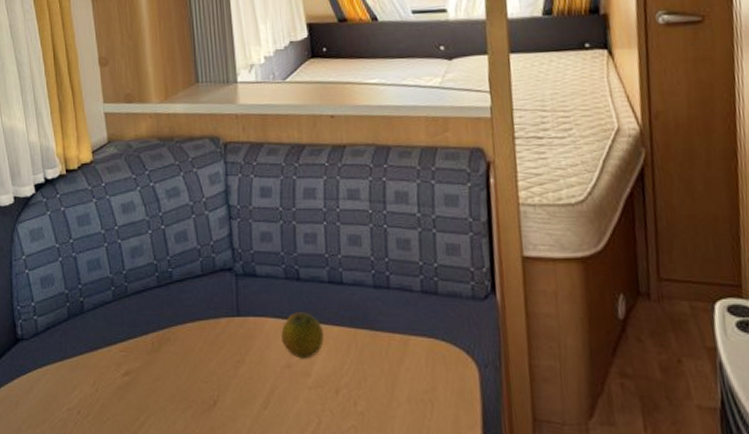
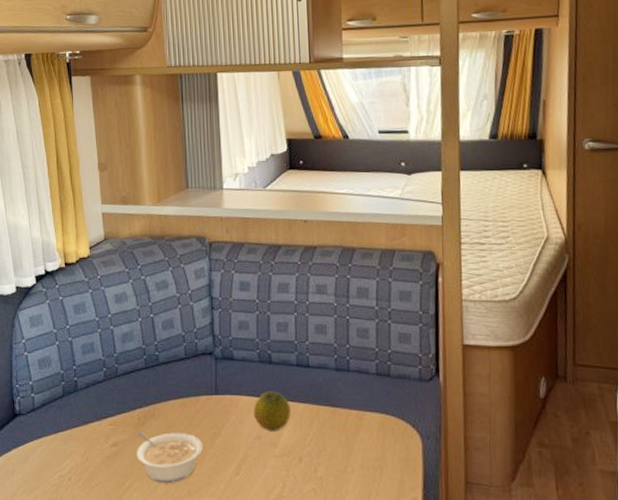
legume: none [150,358,226,418] -> present [136,431,203,483]

